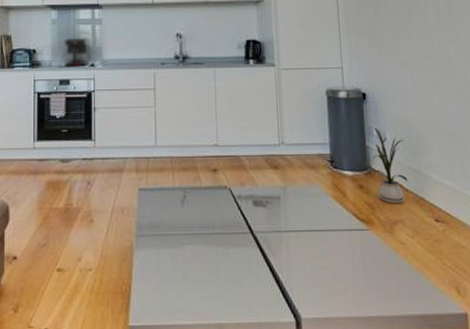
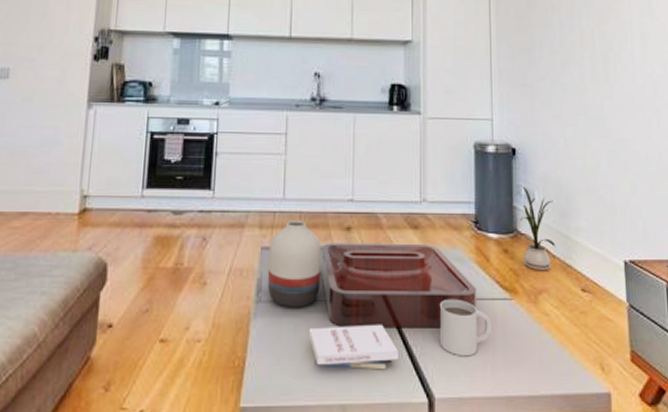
coffee maker: present [65,37,89,66] -> none [185,70,215,104]
vase: none [146,165,192,241] -> present [268,221,321,308]
books: none [184,253,266,294] -> present [308,324,398,370]
decorative tray: none [191,182,337,257] -> present [320,242,478,328]
mug: none [301,230,352,282] -> present [439,298,492,357]

